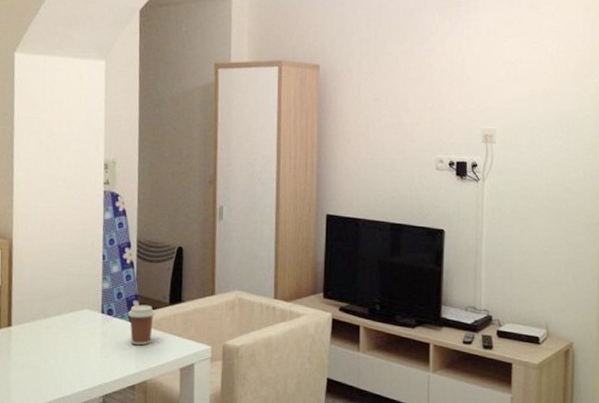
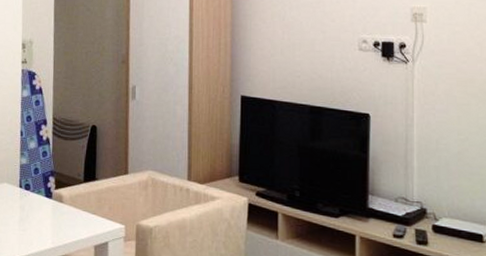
coffee cup: present [127,304,156,346] -> none [44,181,71,221]

